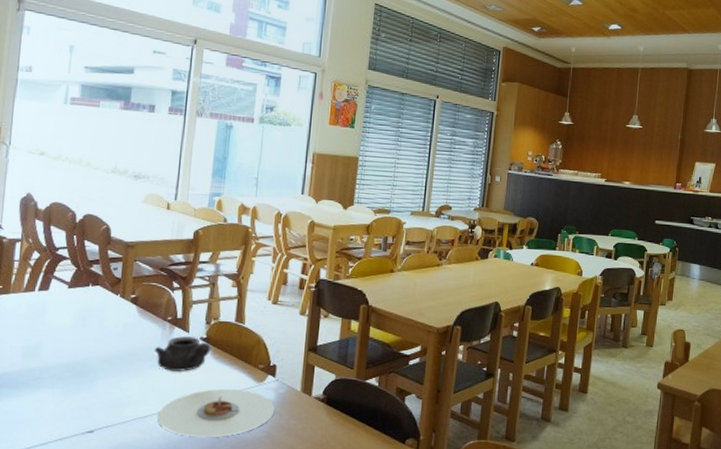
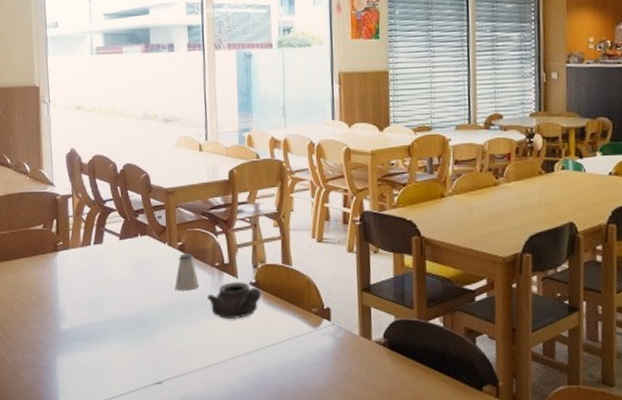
saltshaker: none [121,306,148,342] -> present [175,253,199,291]
plate: present [157,388,275,438] -> none [219,335,335,388]

